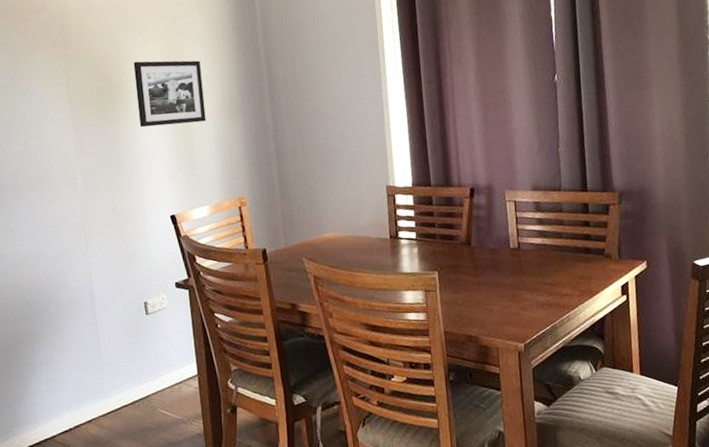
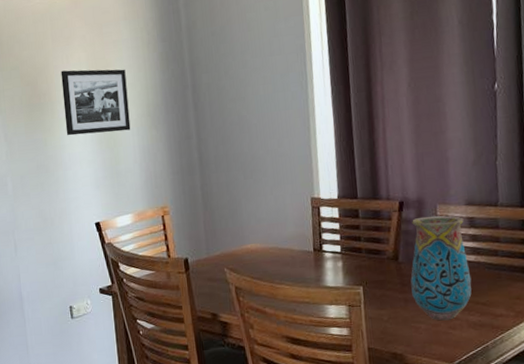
vase: none [482,200,540,302] -> present [410,215,472,321]

